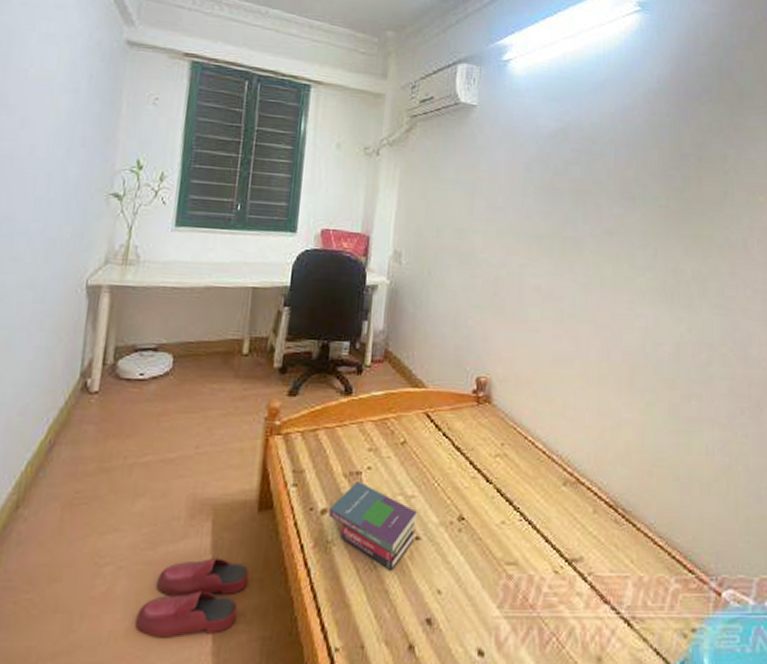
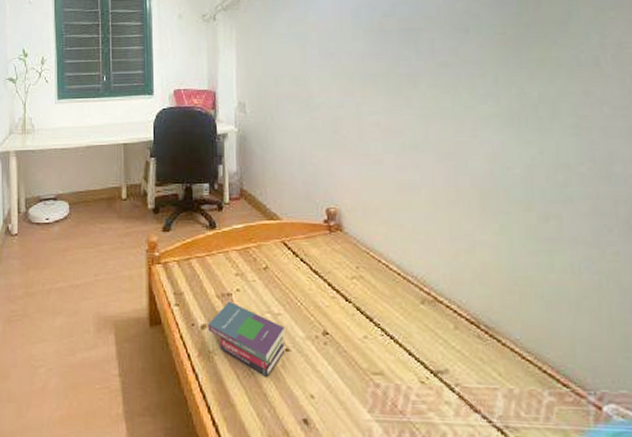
slippers: present [135,557,250,638] -> none [67,362,149,425]

